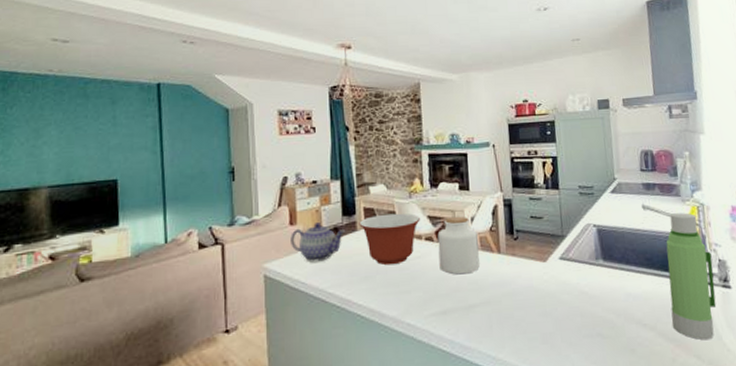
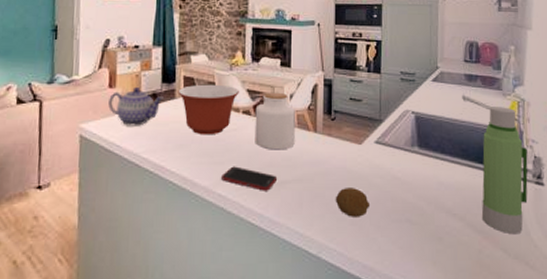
cell phone: none [409,293,464,317] -> present [221,166,277,191]
fruit: none [524,306,560,336] -> present [335,188,371,217]

